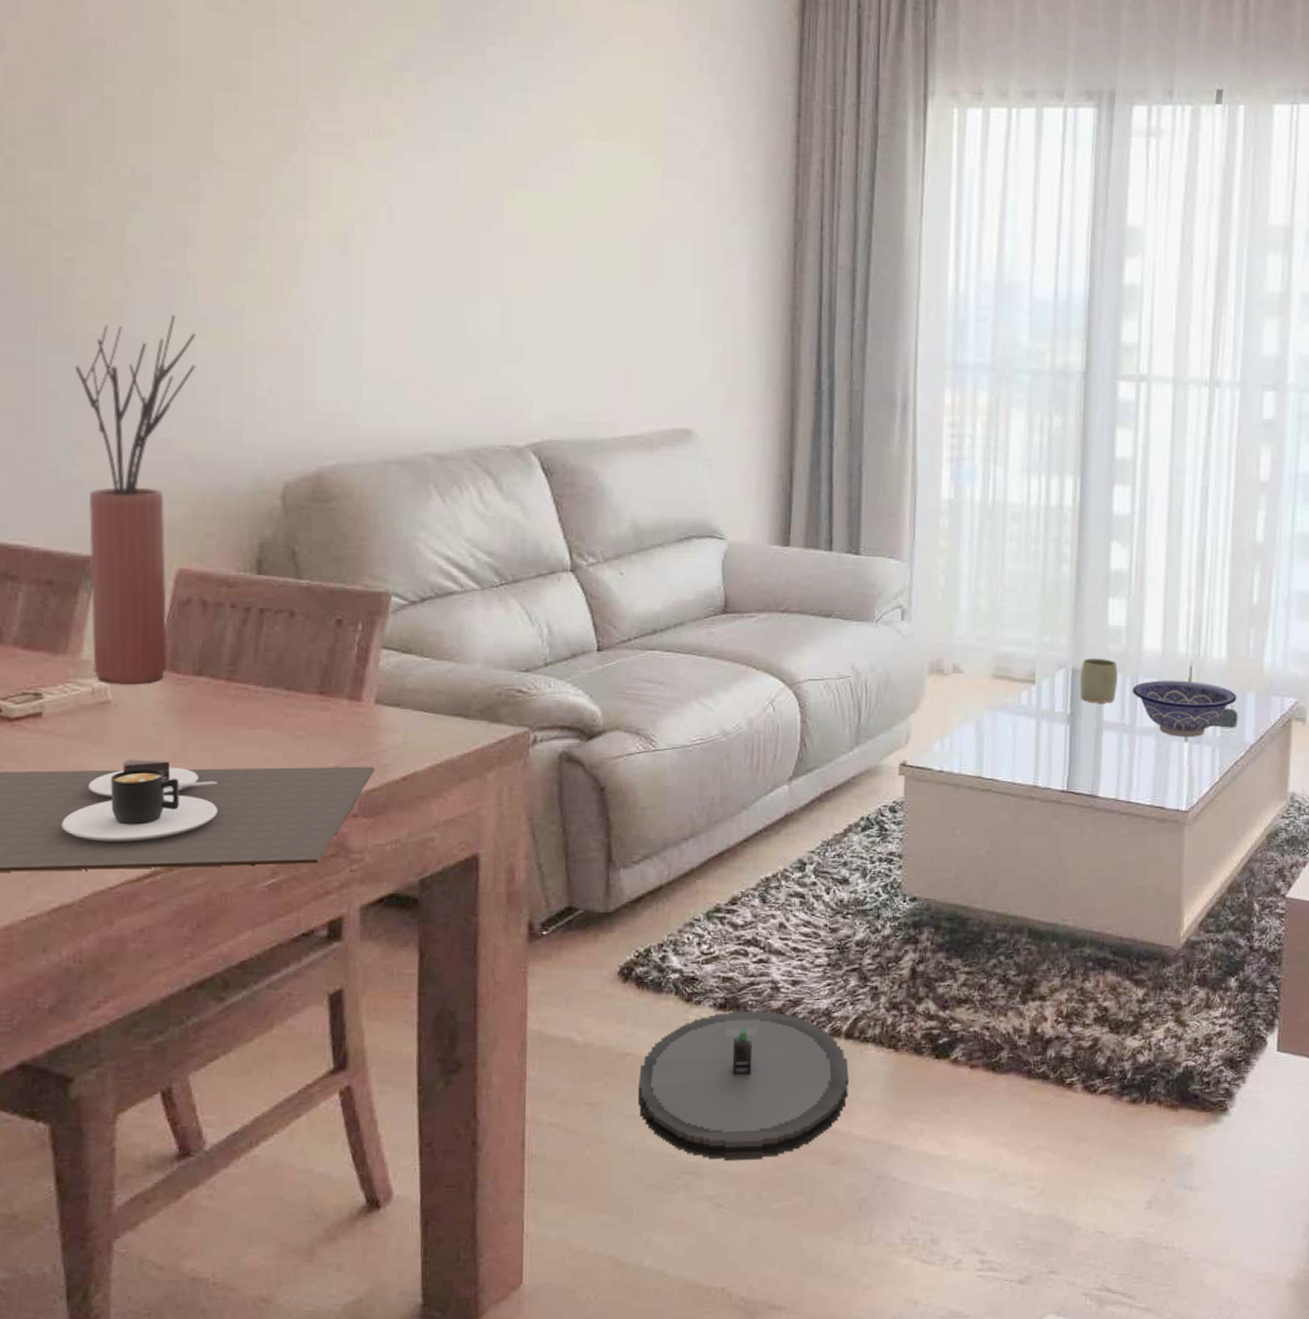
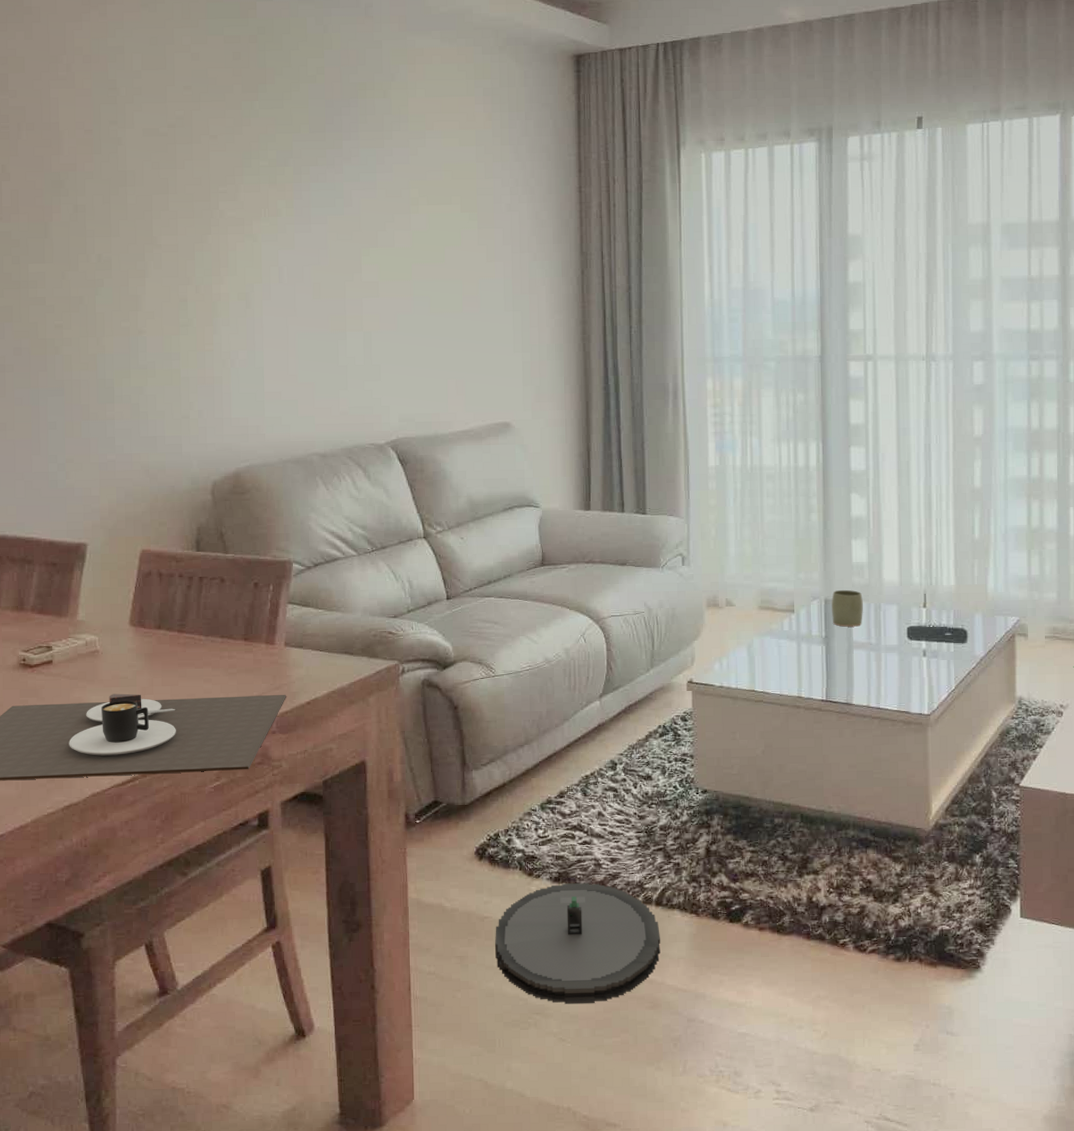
vase: present [74,315,197,685] -> none [64,361,148,639]
decorative bowl: present [1132,680,1237,737] -> none [876,605,966,652]

